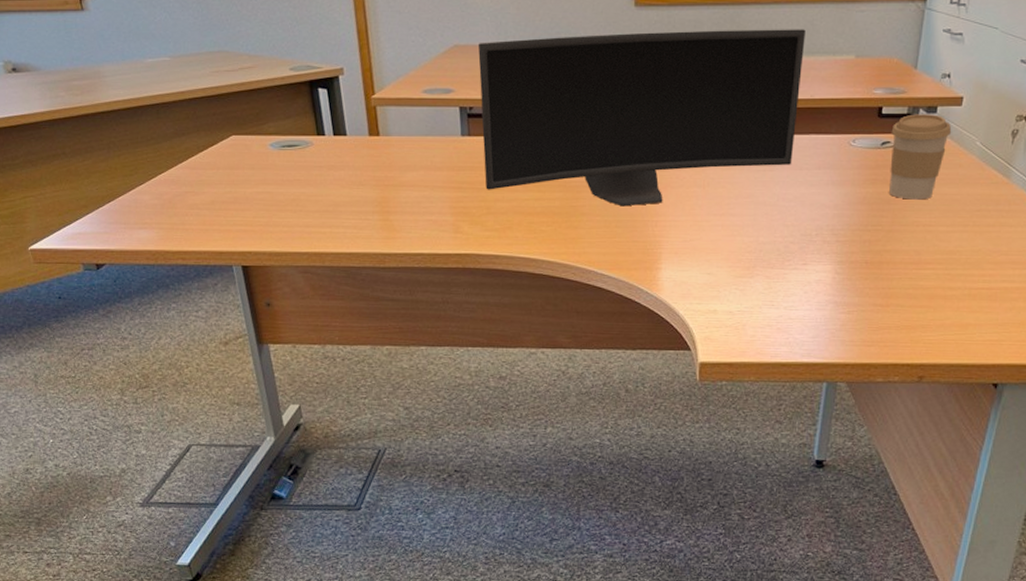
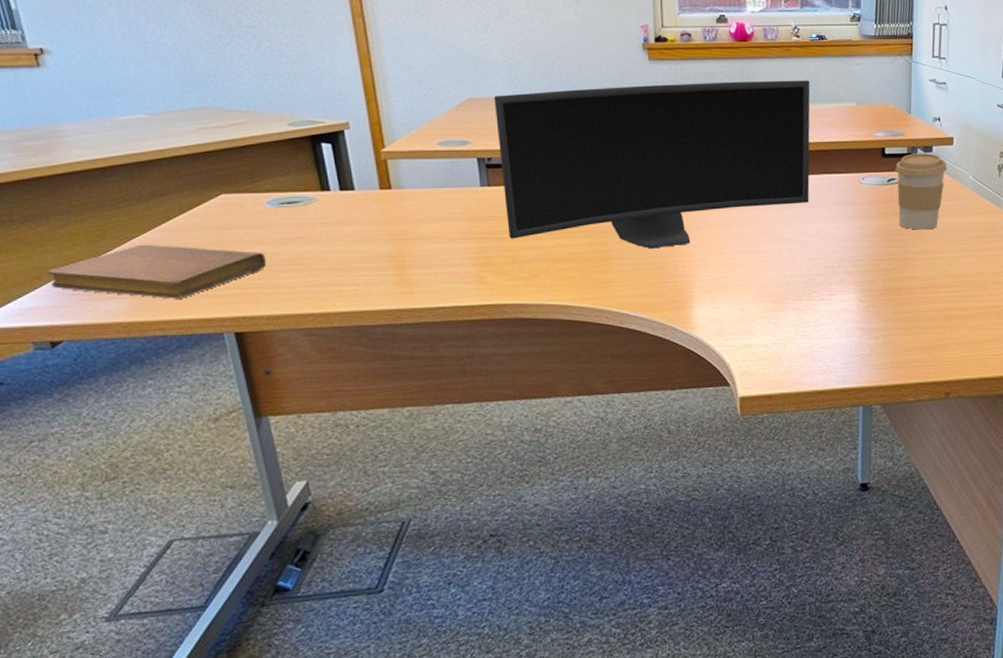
notebook: none [93,180,269,232] -> present [47,244,267,299]

